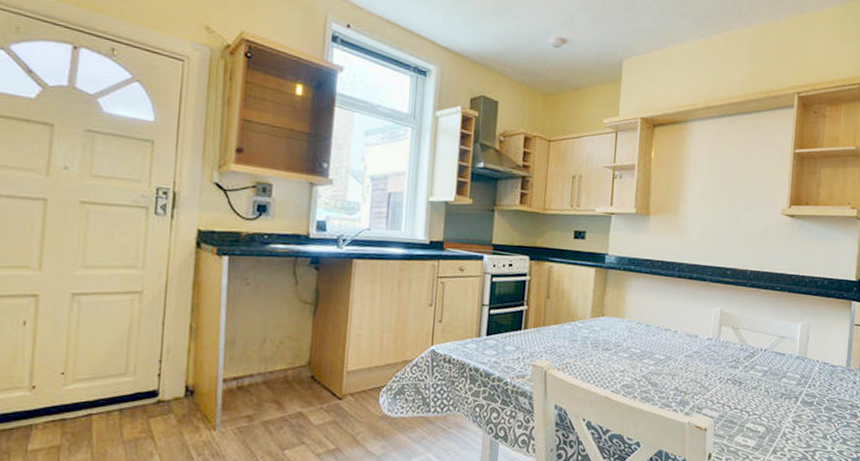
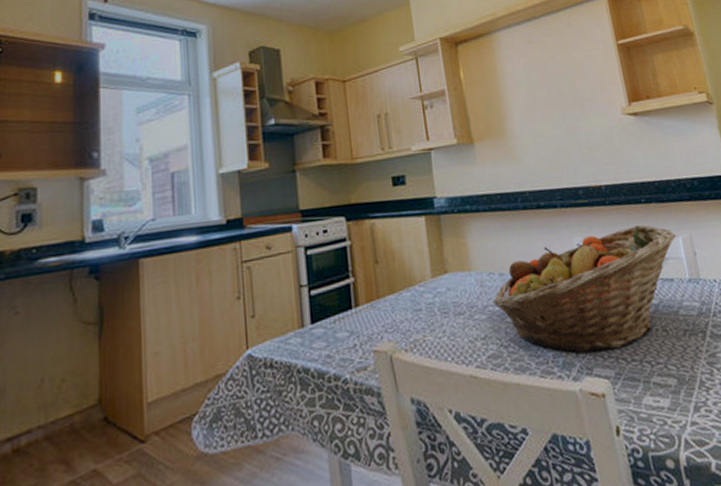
fruit basket: none [636,307,797,398] -> present [493,224,677,354]

